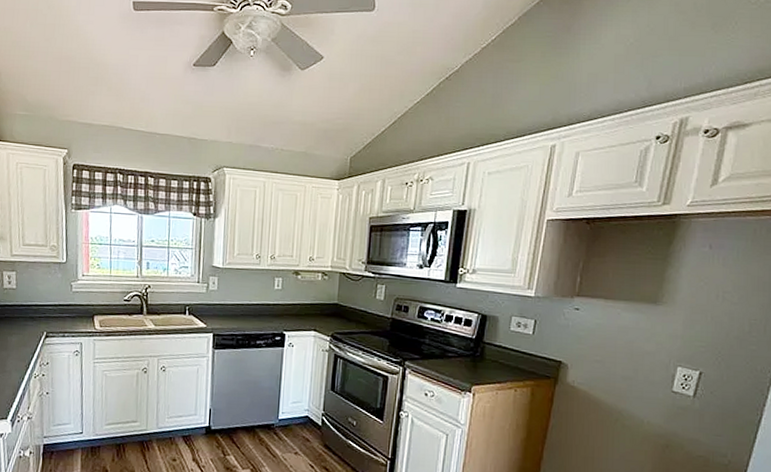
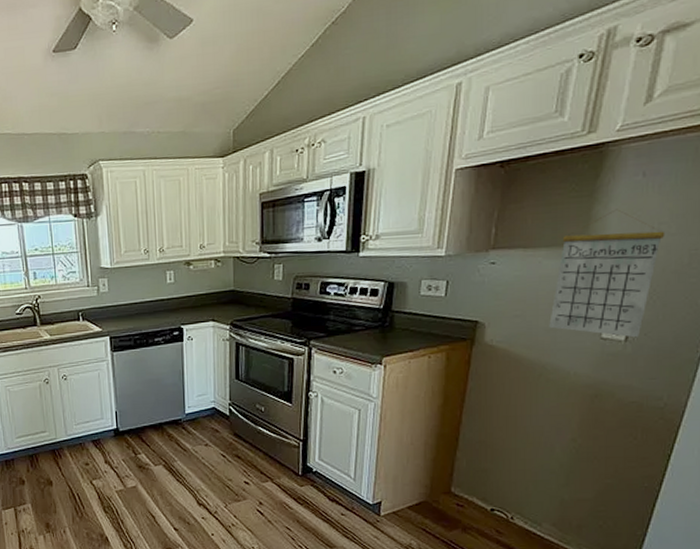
calendar: none [626,274,729,395] -> present [549,209,666,338]

